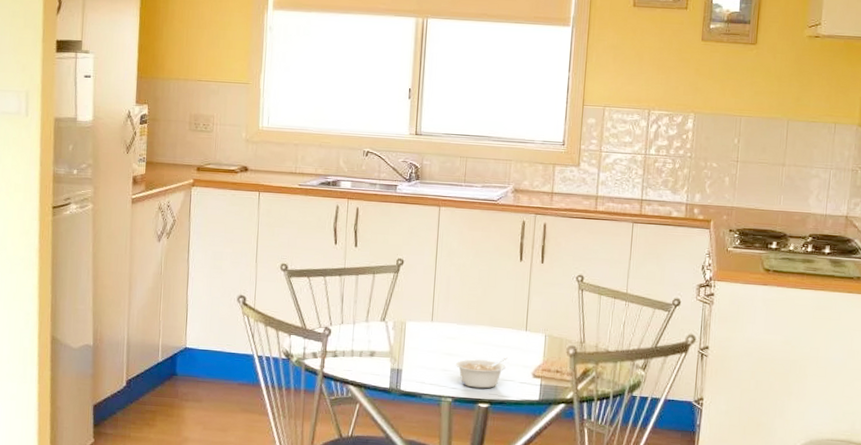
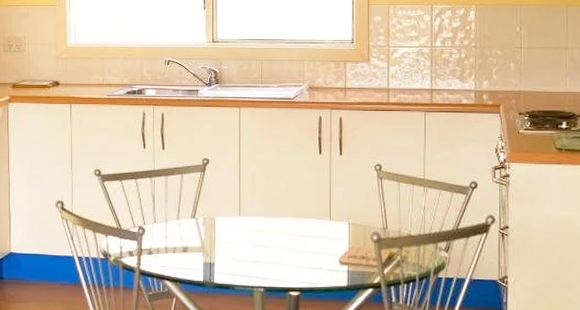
legume: present [455,357,508,389] -> none [264,246,314,278]

